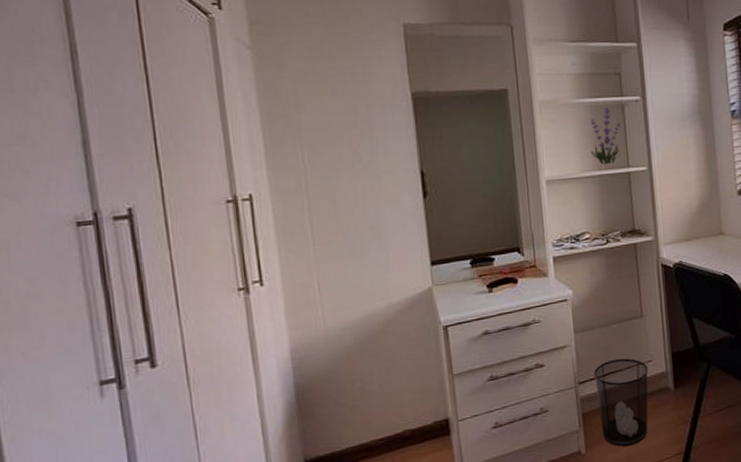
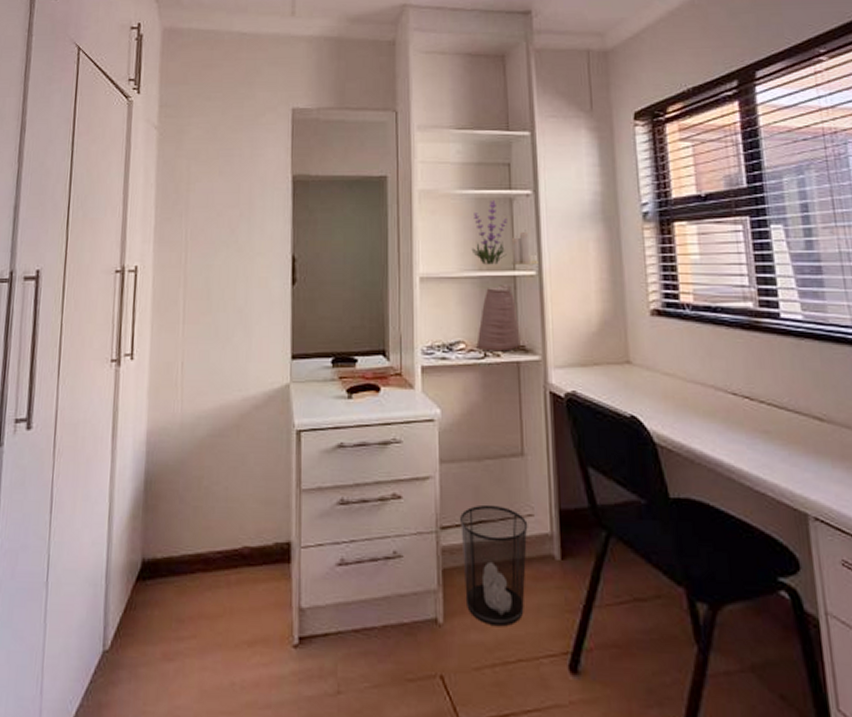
decorative vase: none [599,179,636,238] -> present [476,283,521,352]
candle: none [624,131,649,163] -> present [511,229,540,265]

